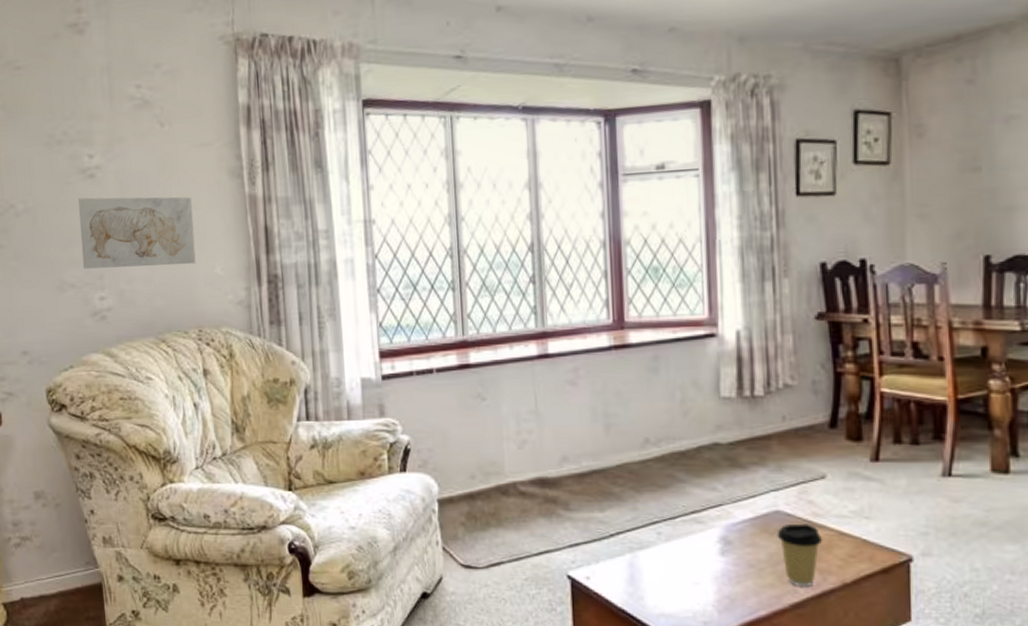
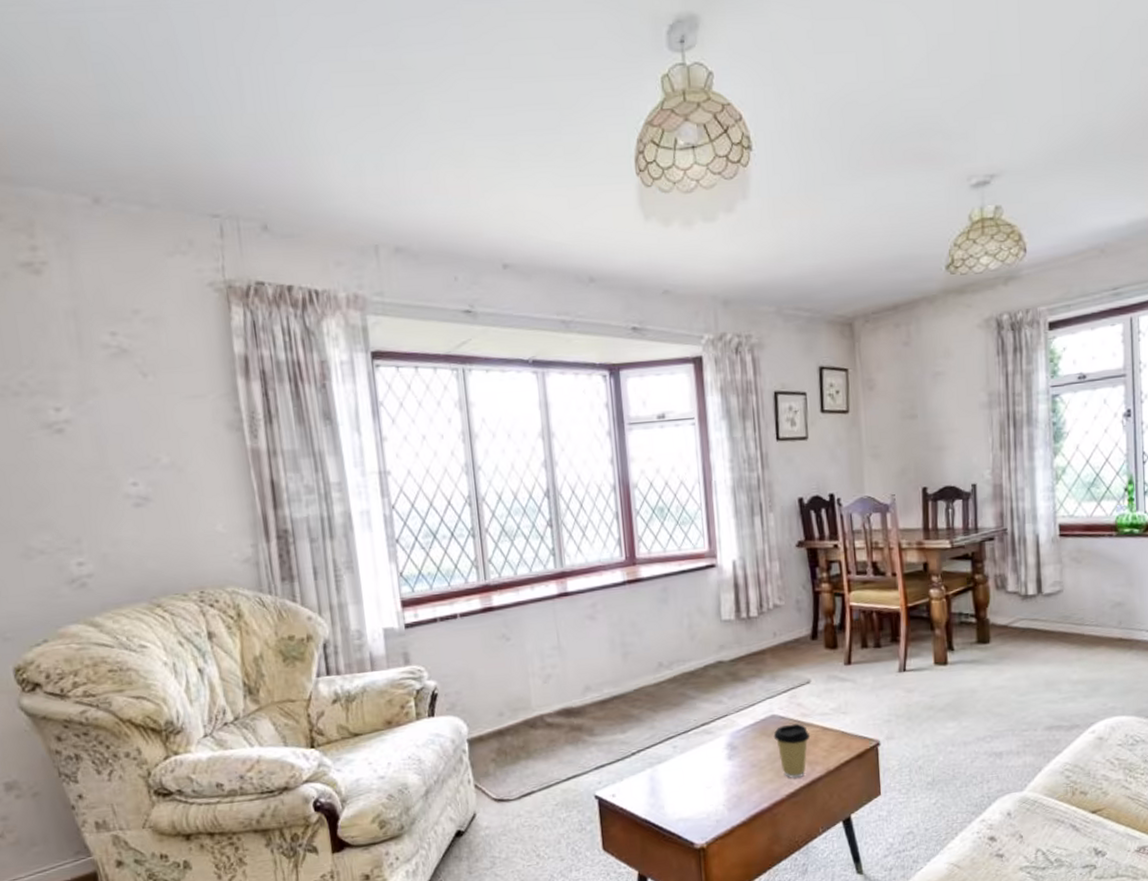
wall art: present [78,196,196,269] -> none [43,451,193,533]

